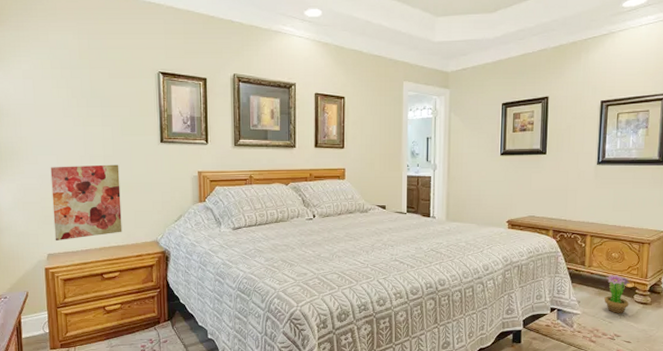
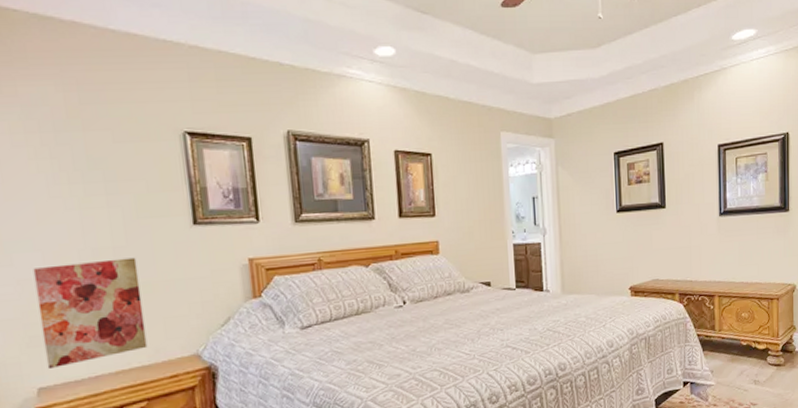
decorative plant: present [604,274,632,314] -> none [737,336,764,381]

